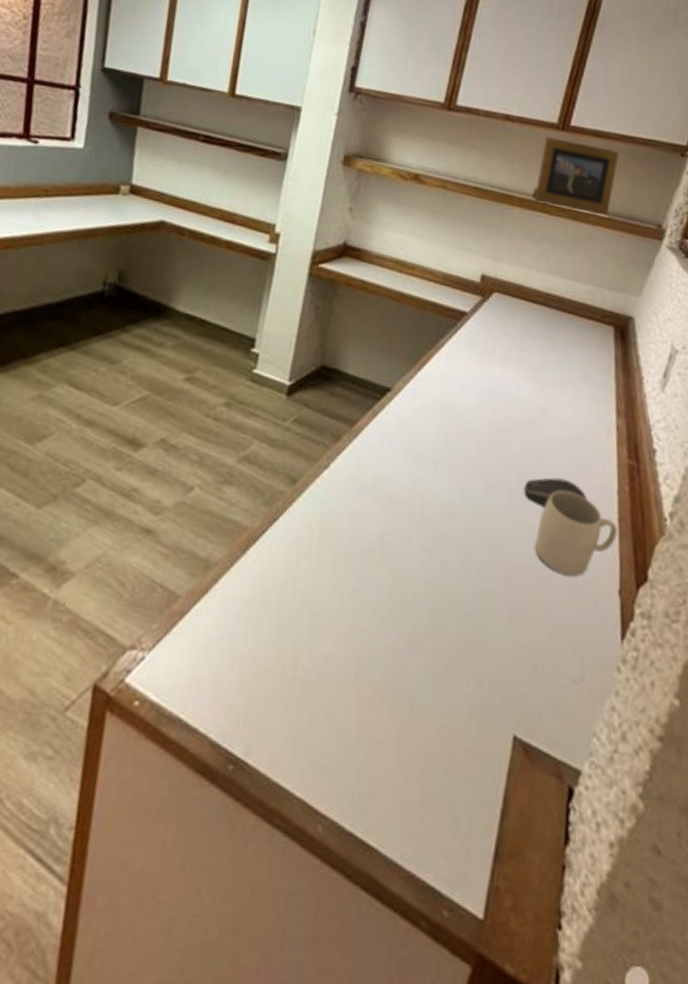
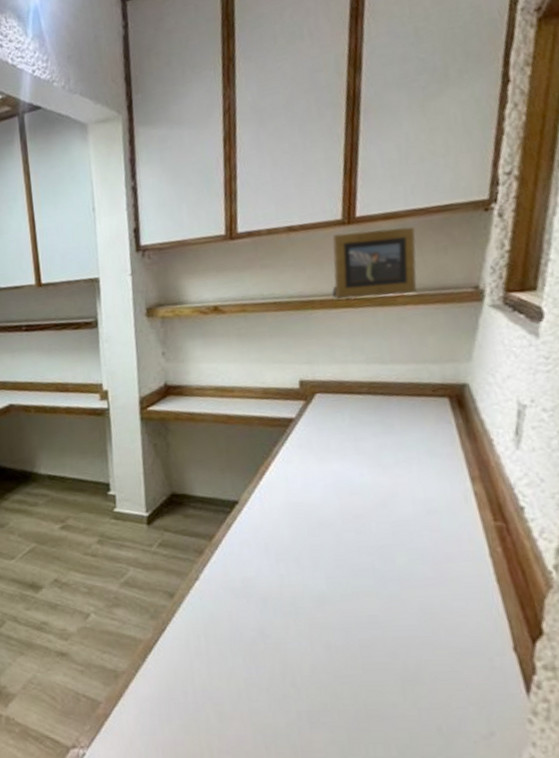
computer mouse: present [524,477,587,507] -> none [388,551,458,580]
mug: present [535,489,617,576] -> none [411,561,499,641]

